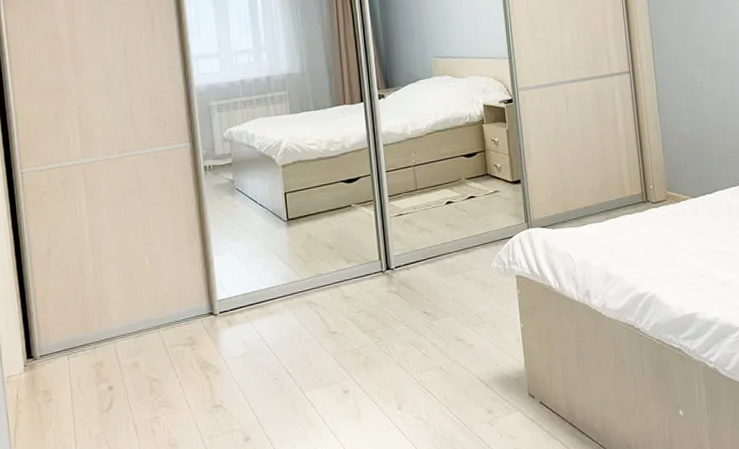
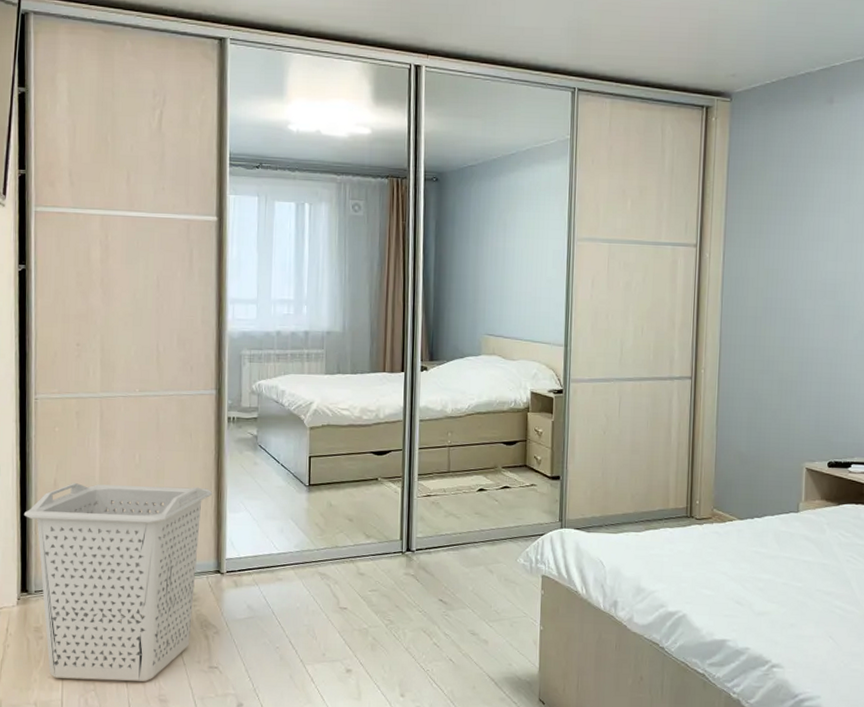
laundry basket: none [22,236,197,438] -> present [24,483,212,683]

